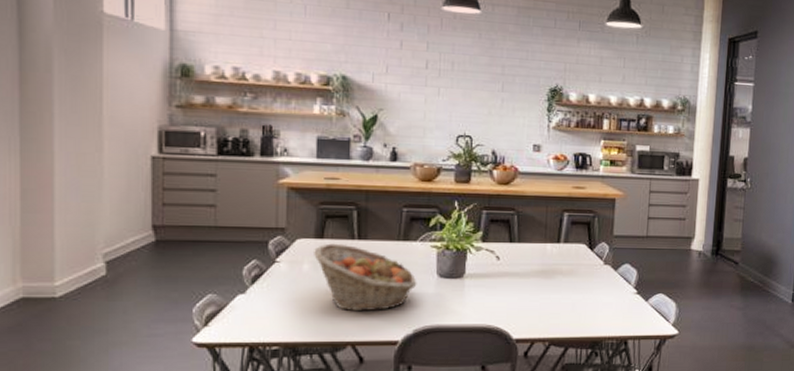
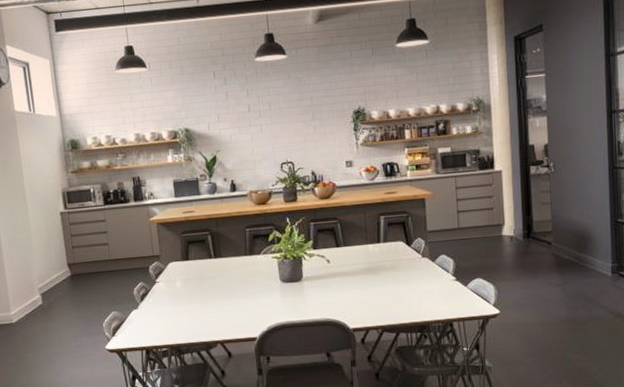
fruit basket: present [314,243,417,312] -> none [183,263,265,316]

